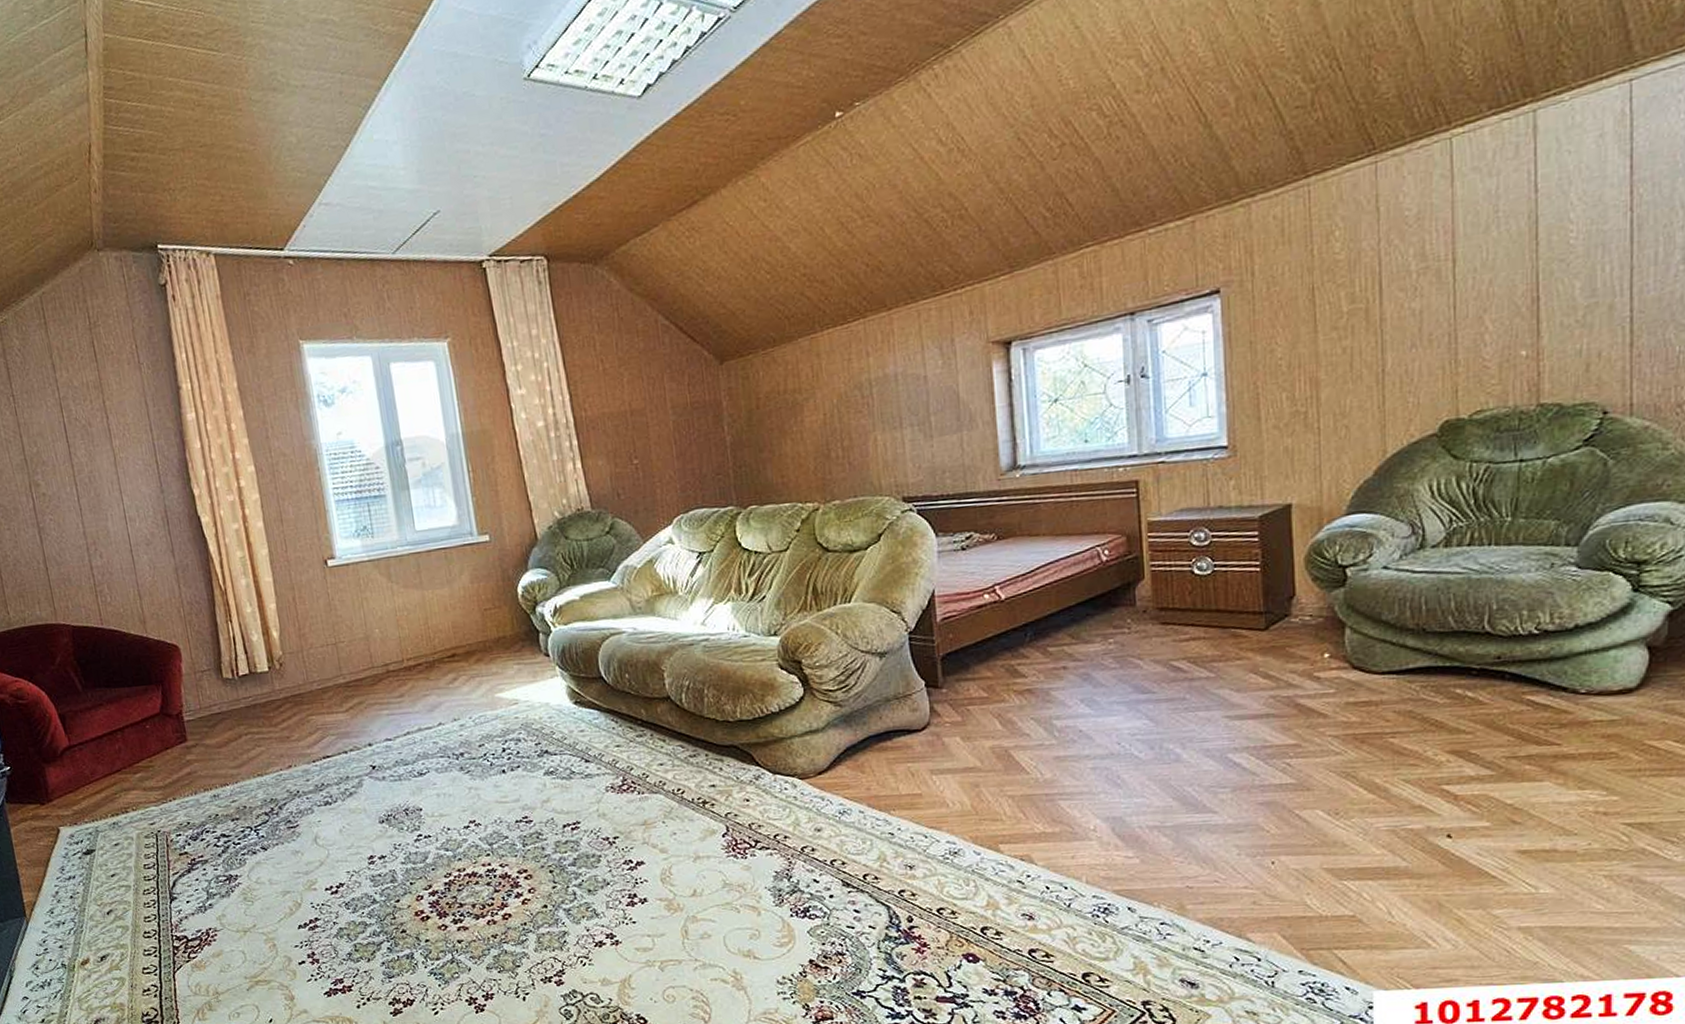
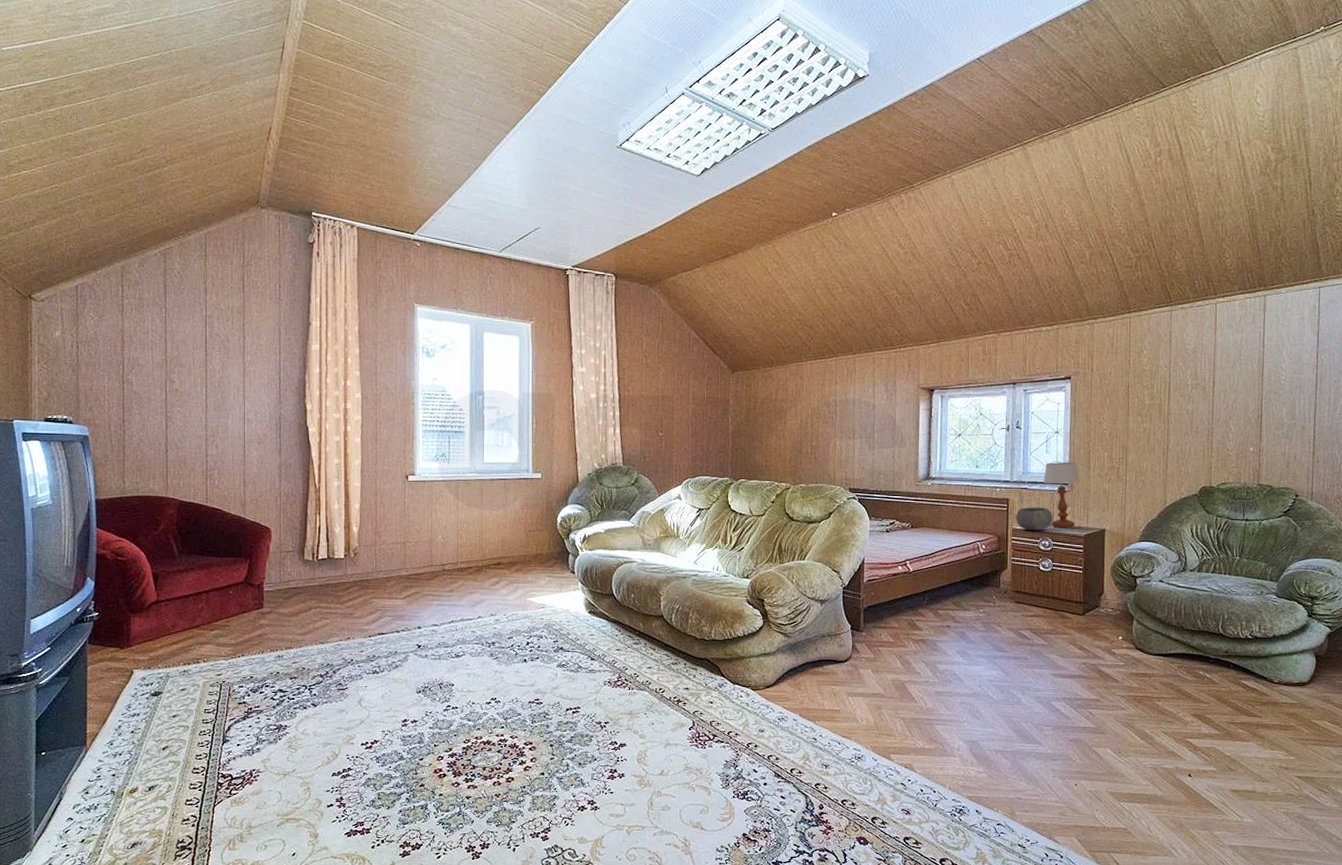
bowl: none [1151,484,1209,522] -> present [1016,507,1053,531]
table lamp: none [1189,413,1246,512] -> present [1044,462,1080,528]

